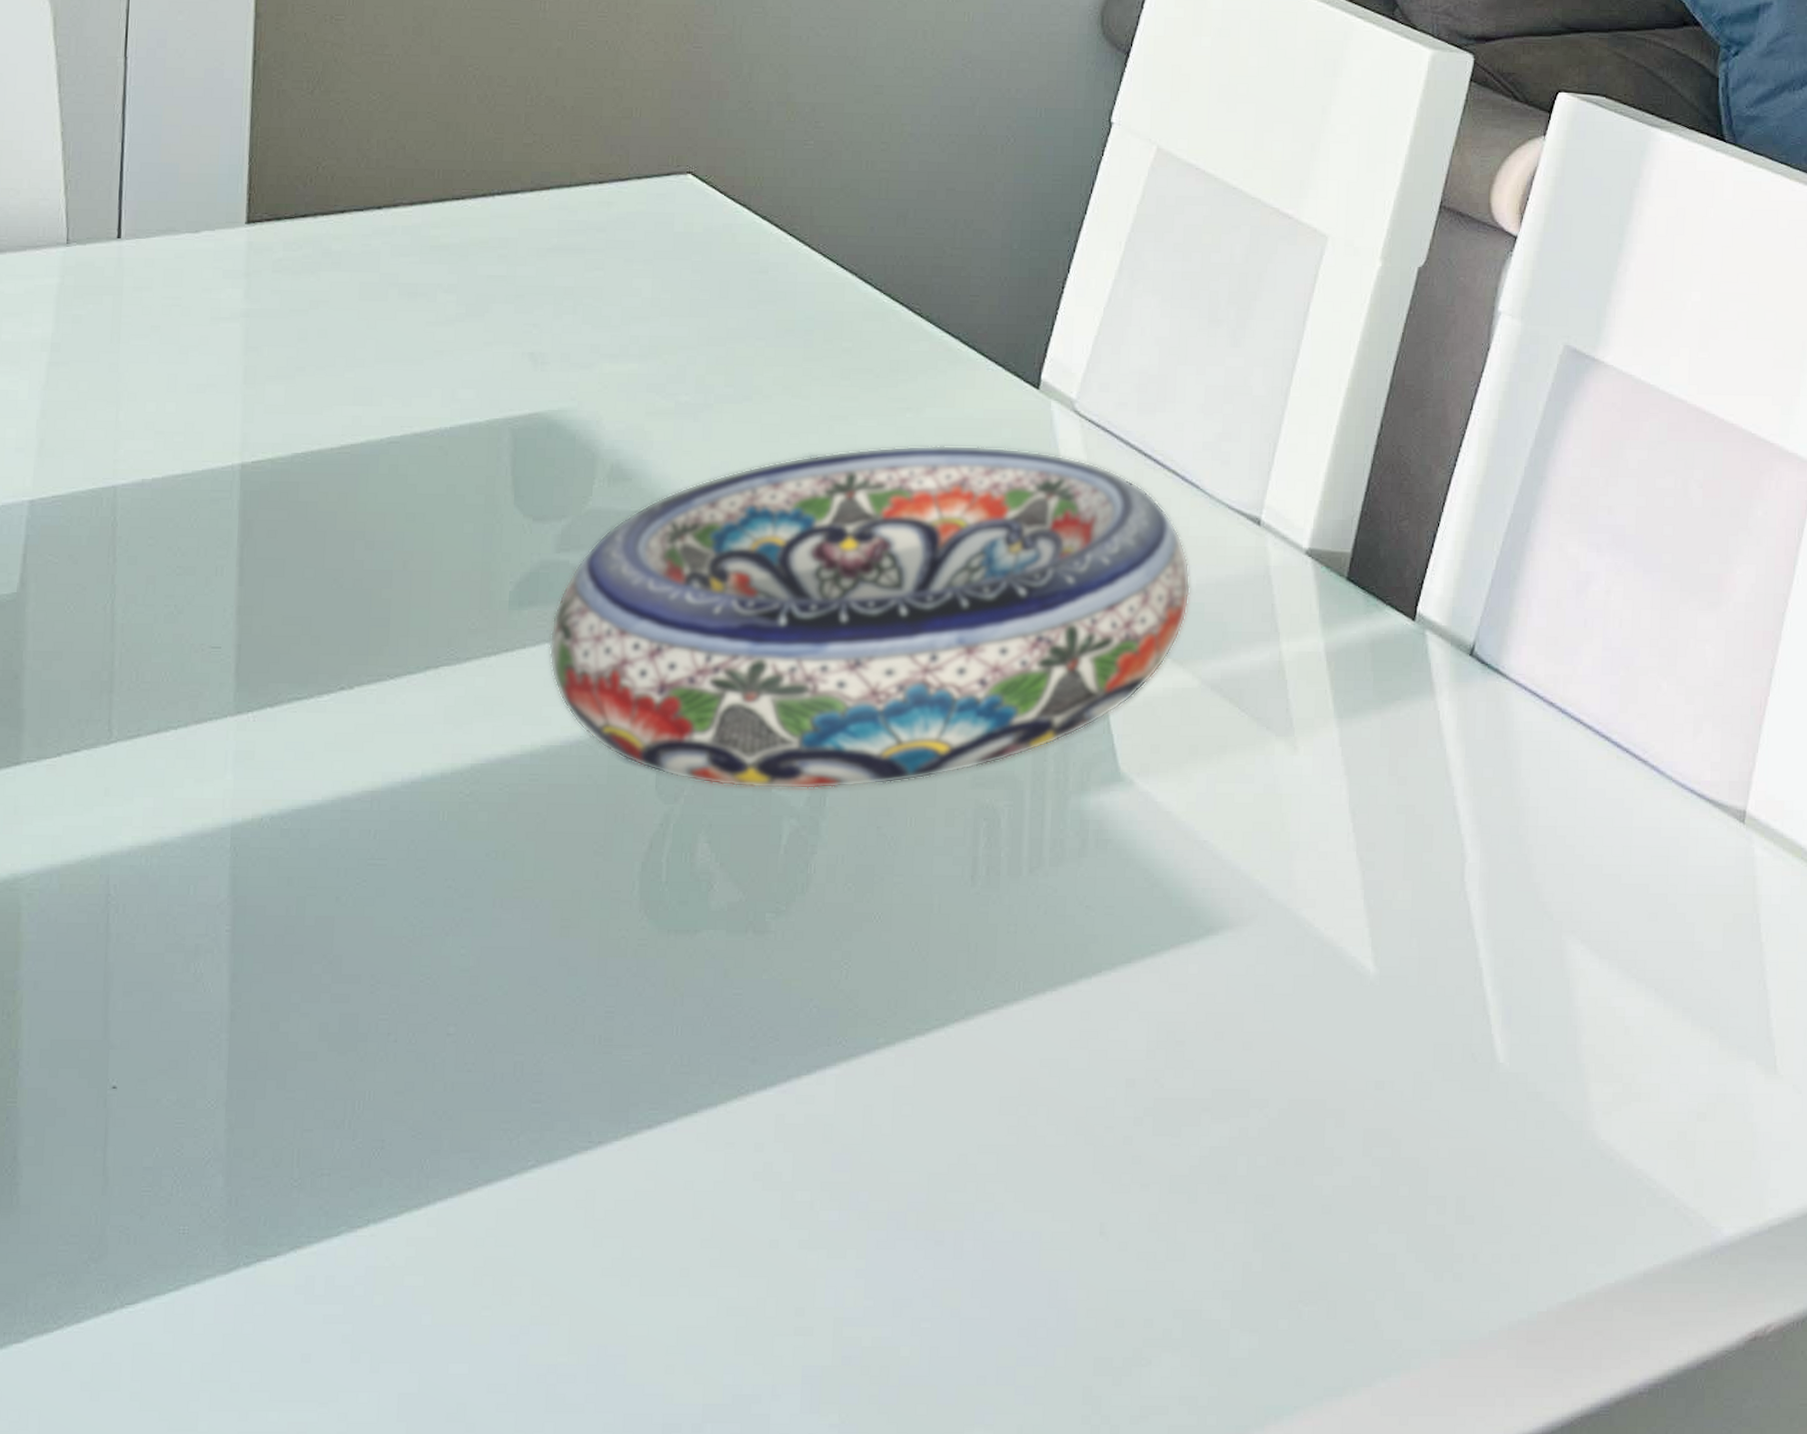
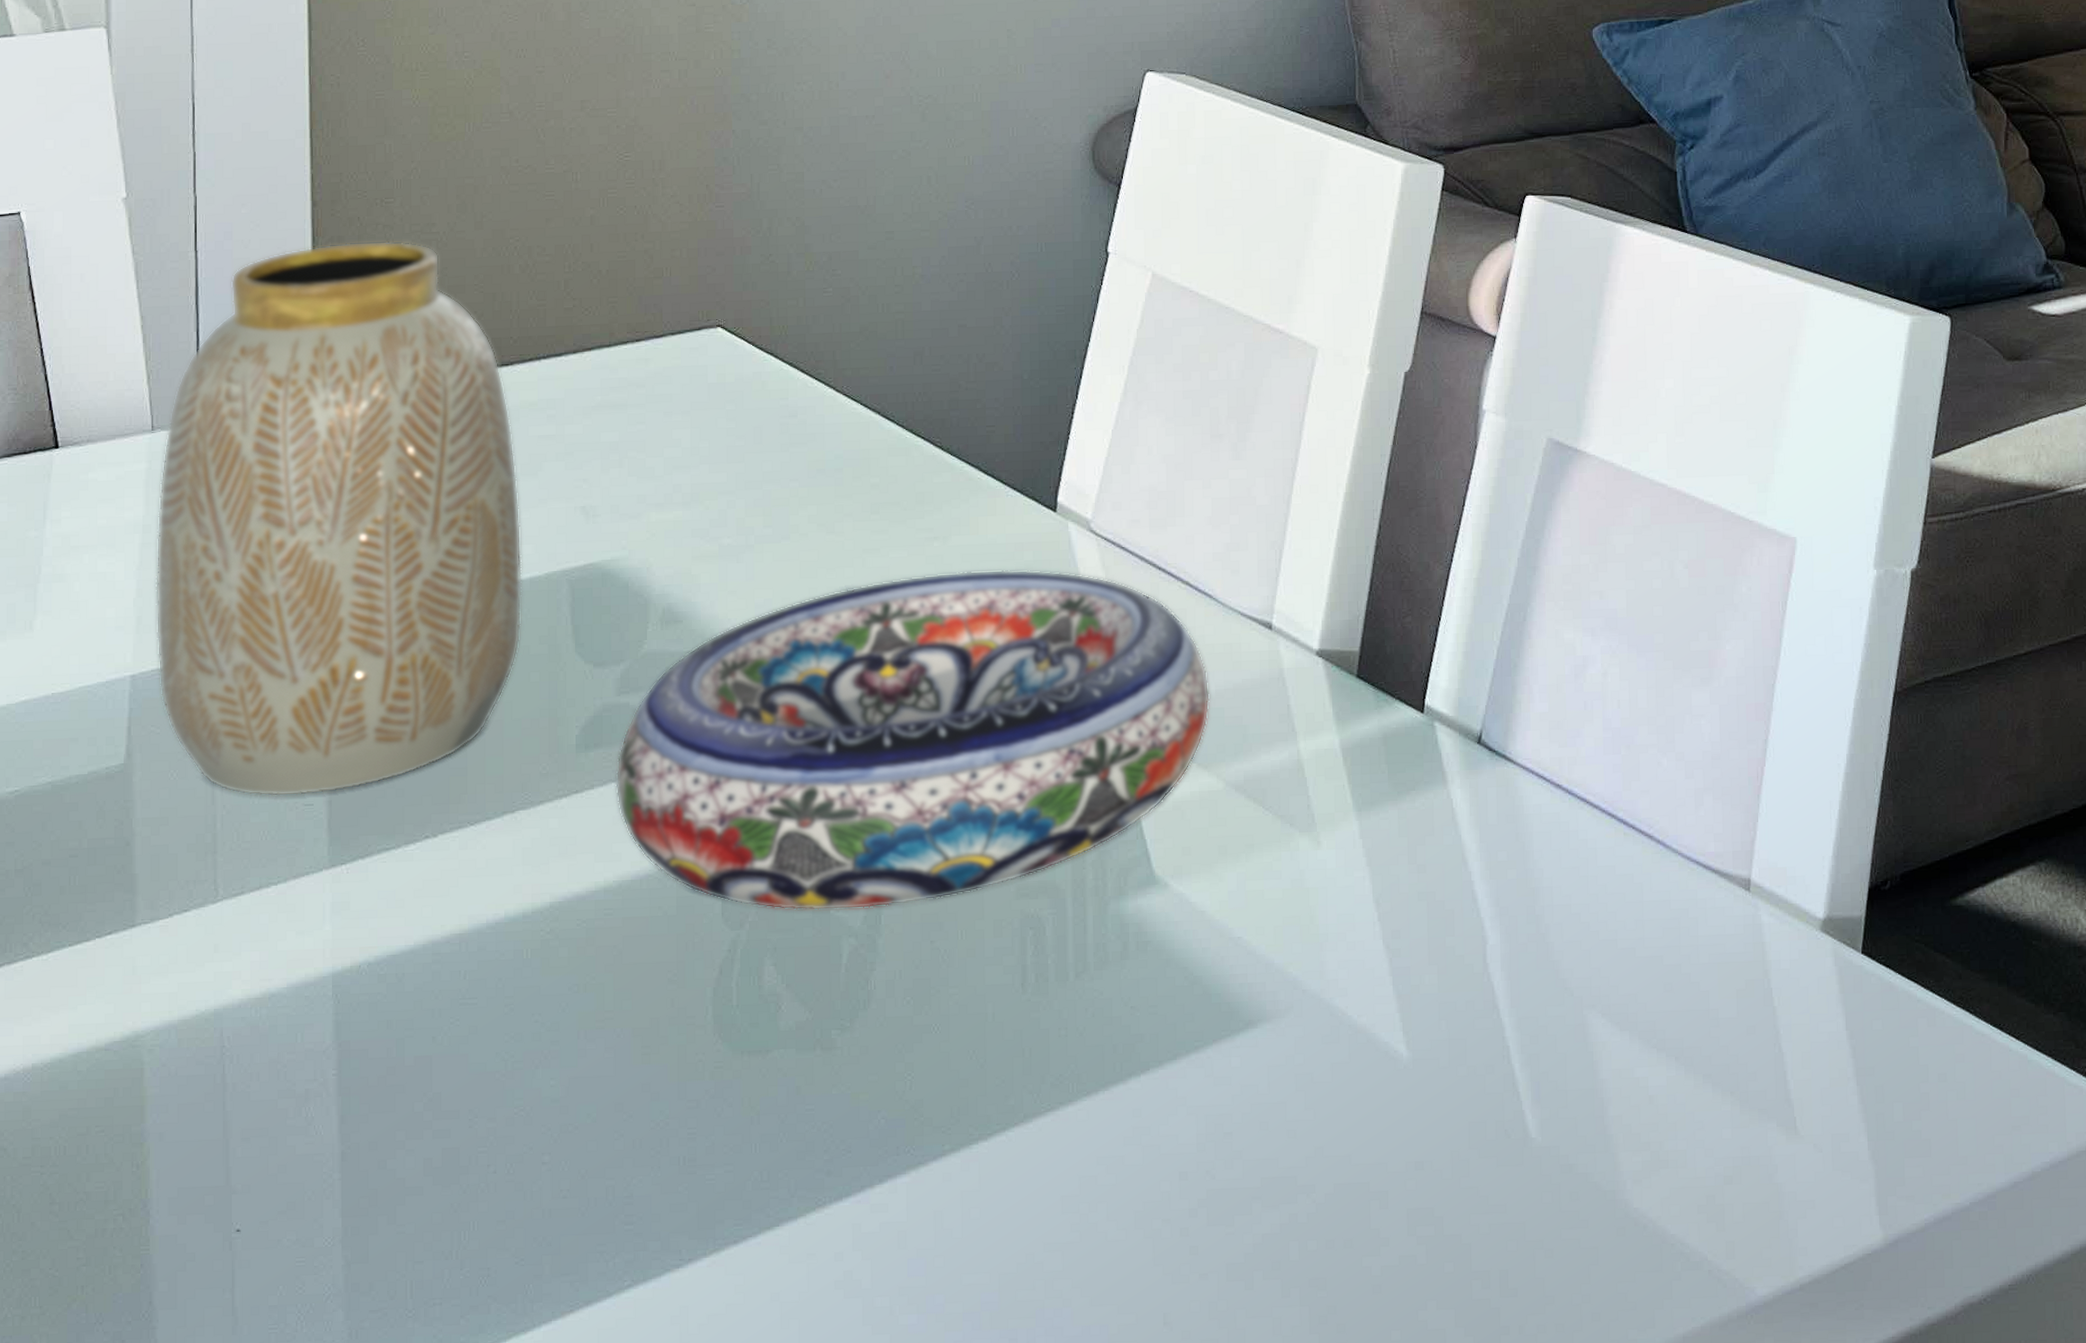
vase: none [59,59,464,638] -> present [155,240,523,797]

